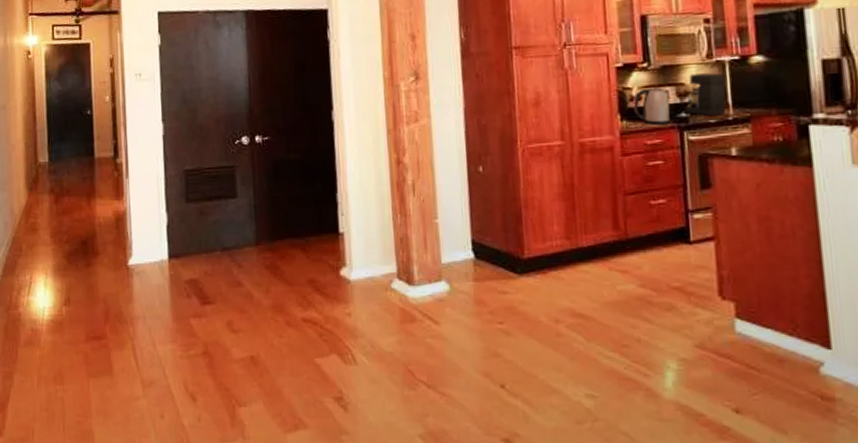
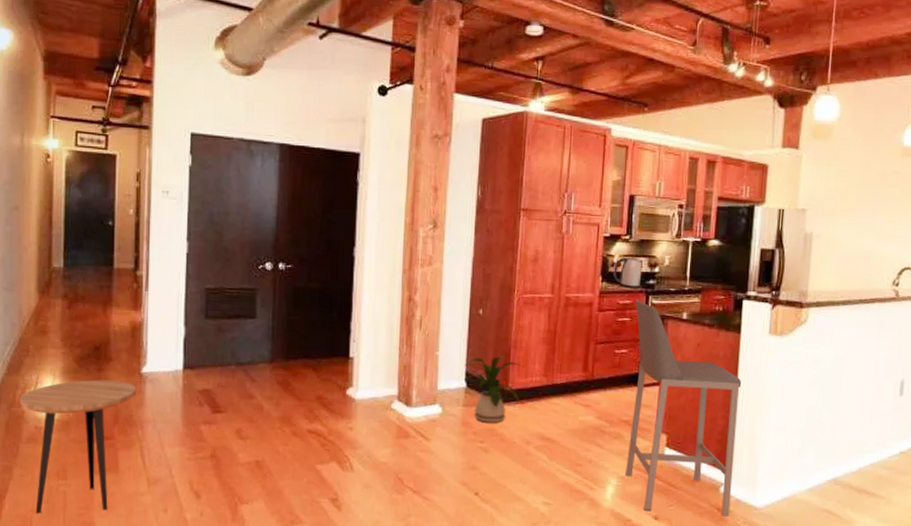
side table: none [15,275,125,423] -> present [19,379,137,514]
house plant: none [469,218,541,301] -> present [464,355,524,424]
bar stool: none [666,136,840,407] -> present [626,299,742,517]
coffee maker: present [684,73,726,117] -> none [652,249,688,286]

